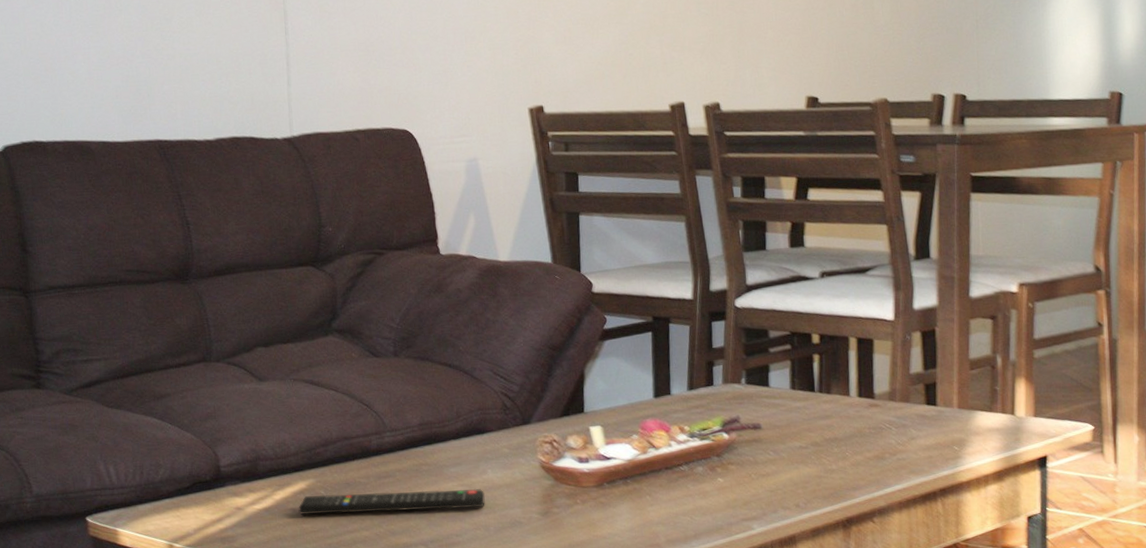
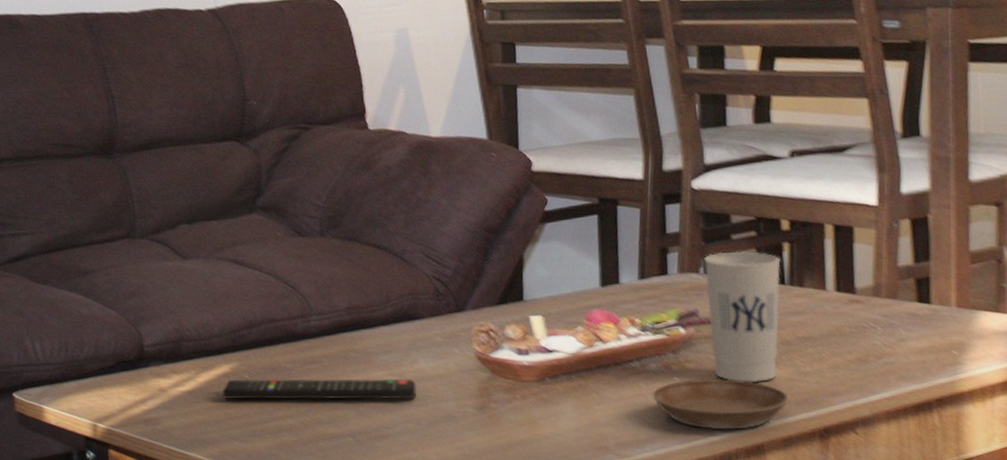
saucer: none [698,478,817,524] -> present [652,378,789,430]
cup: none [745,363,812,481] -> present [704,251,781,382]

